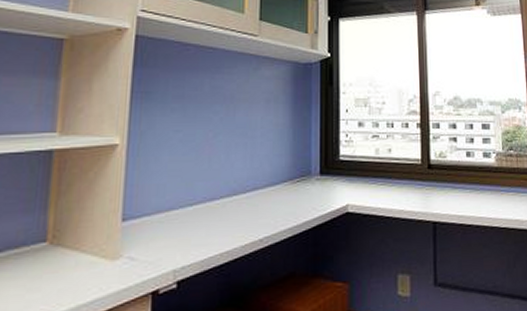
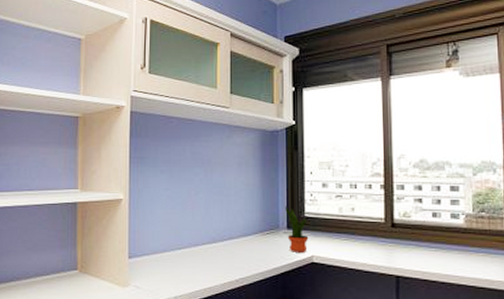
potted plant: none [318,148,344,202] -> present [285,206,309,252]

